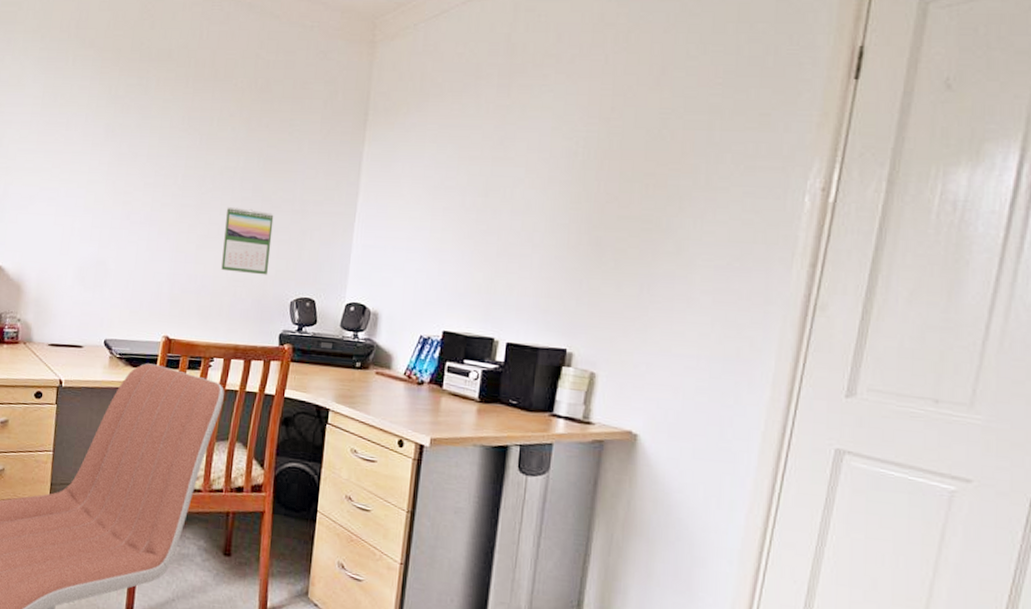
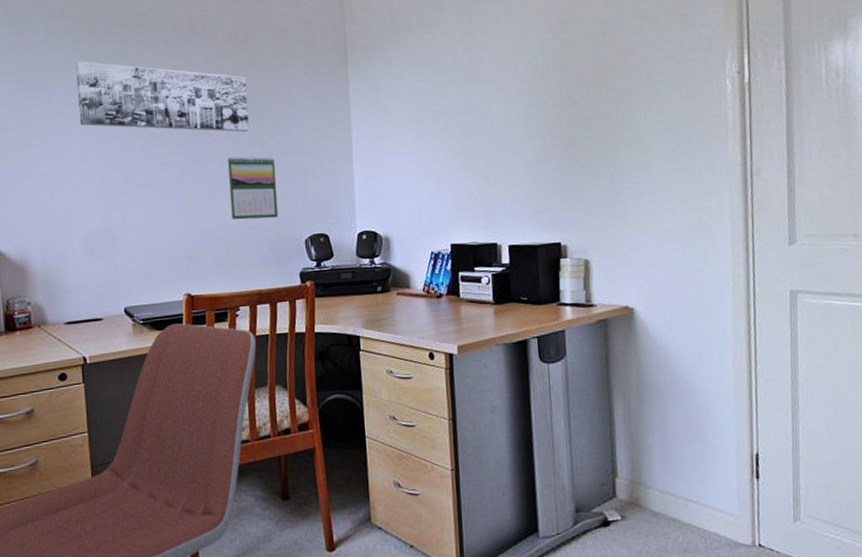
wall art: none [91,92,260,183] -> present [75,61,250,132]

